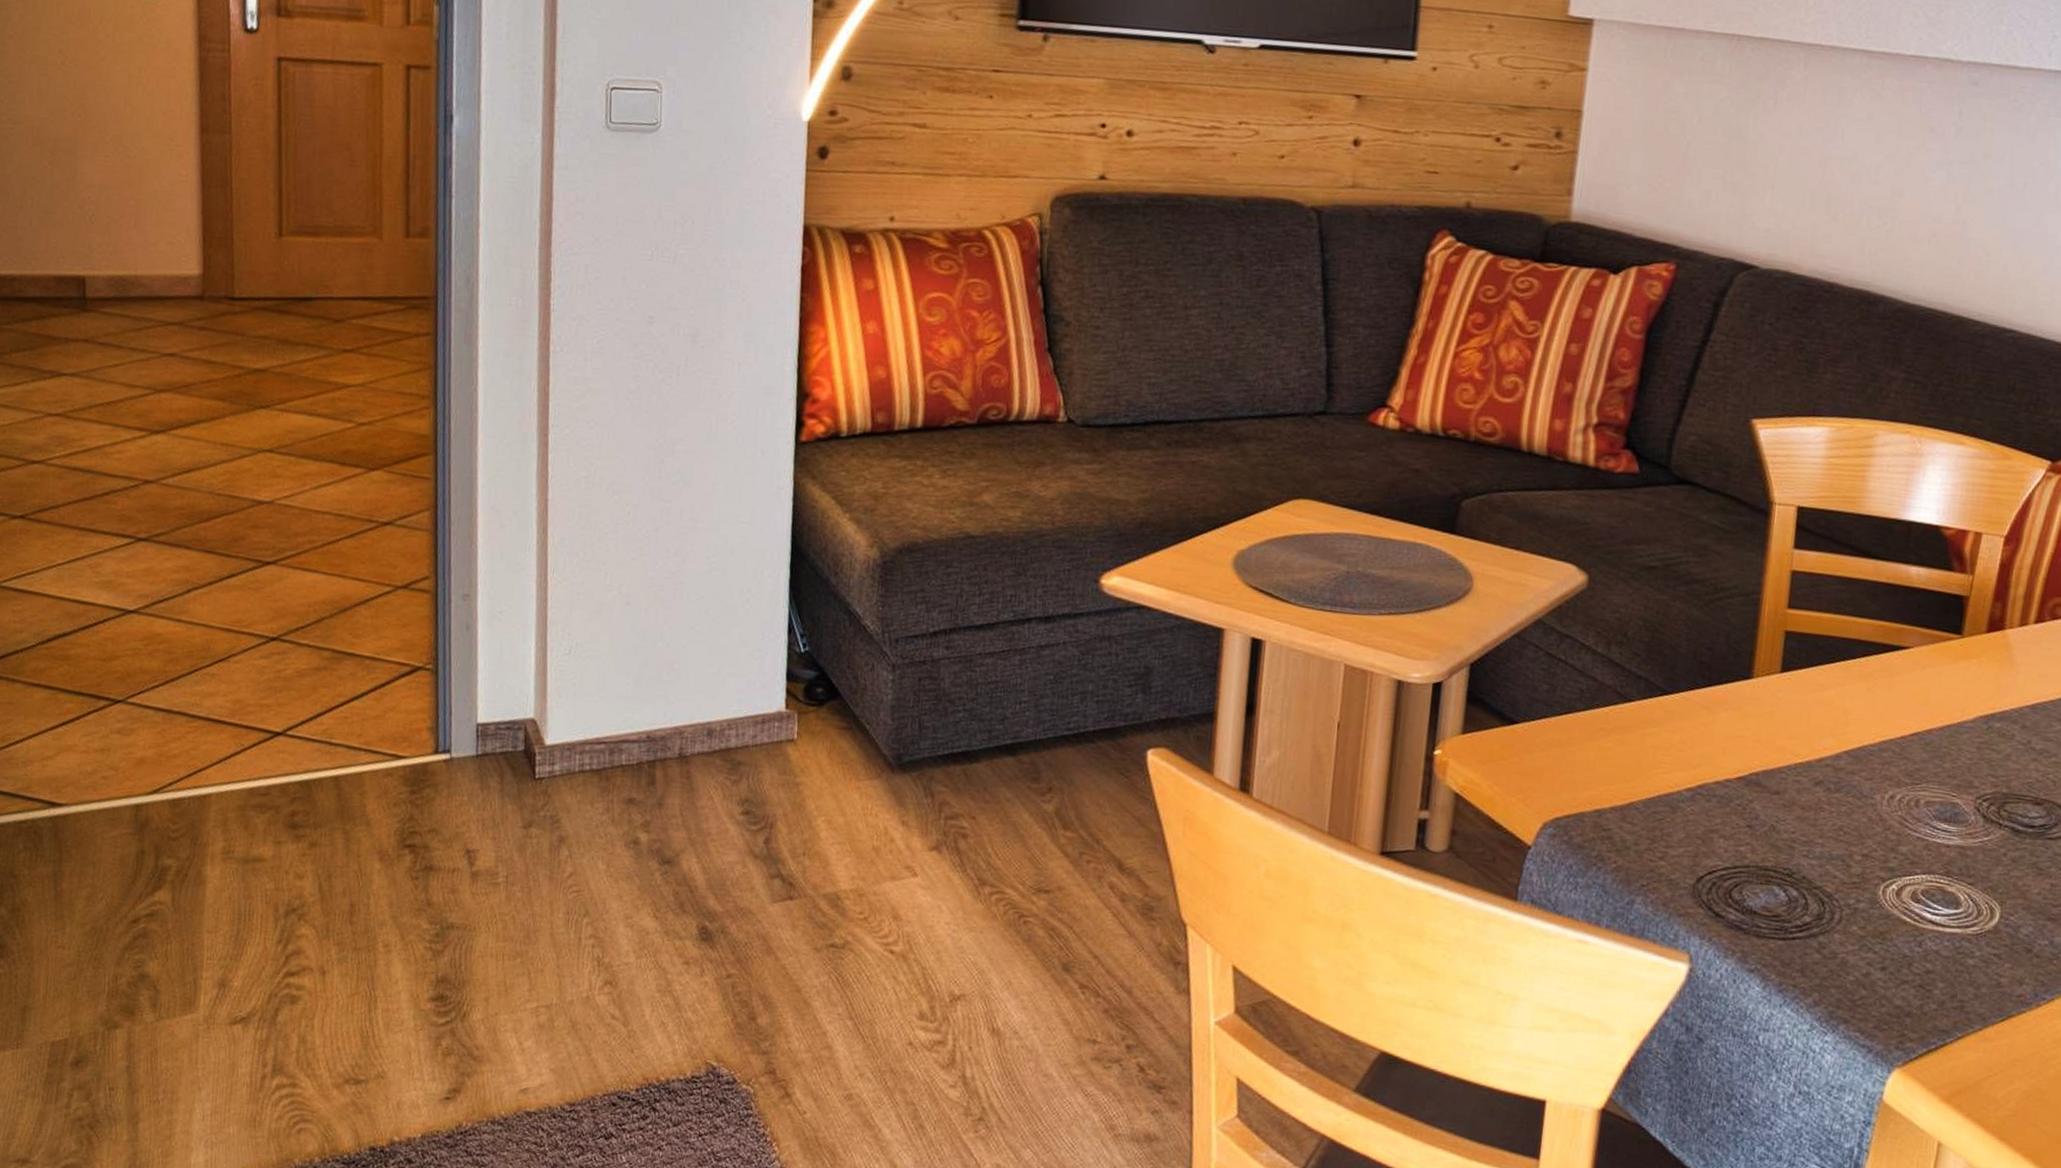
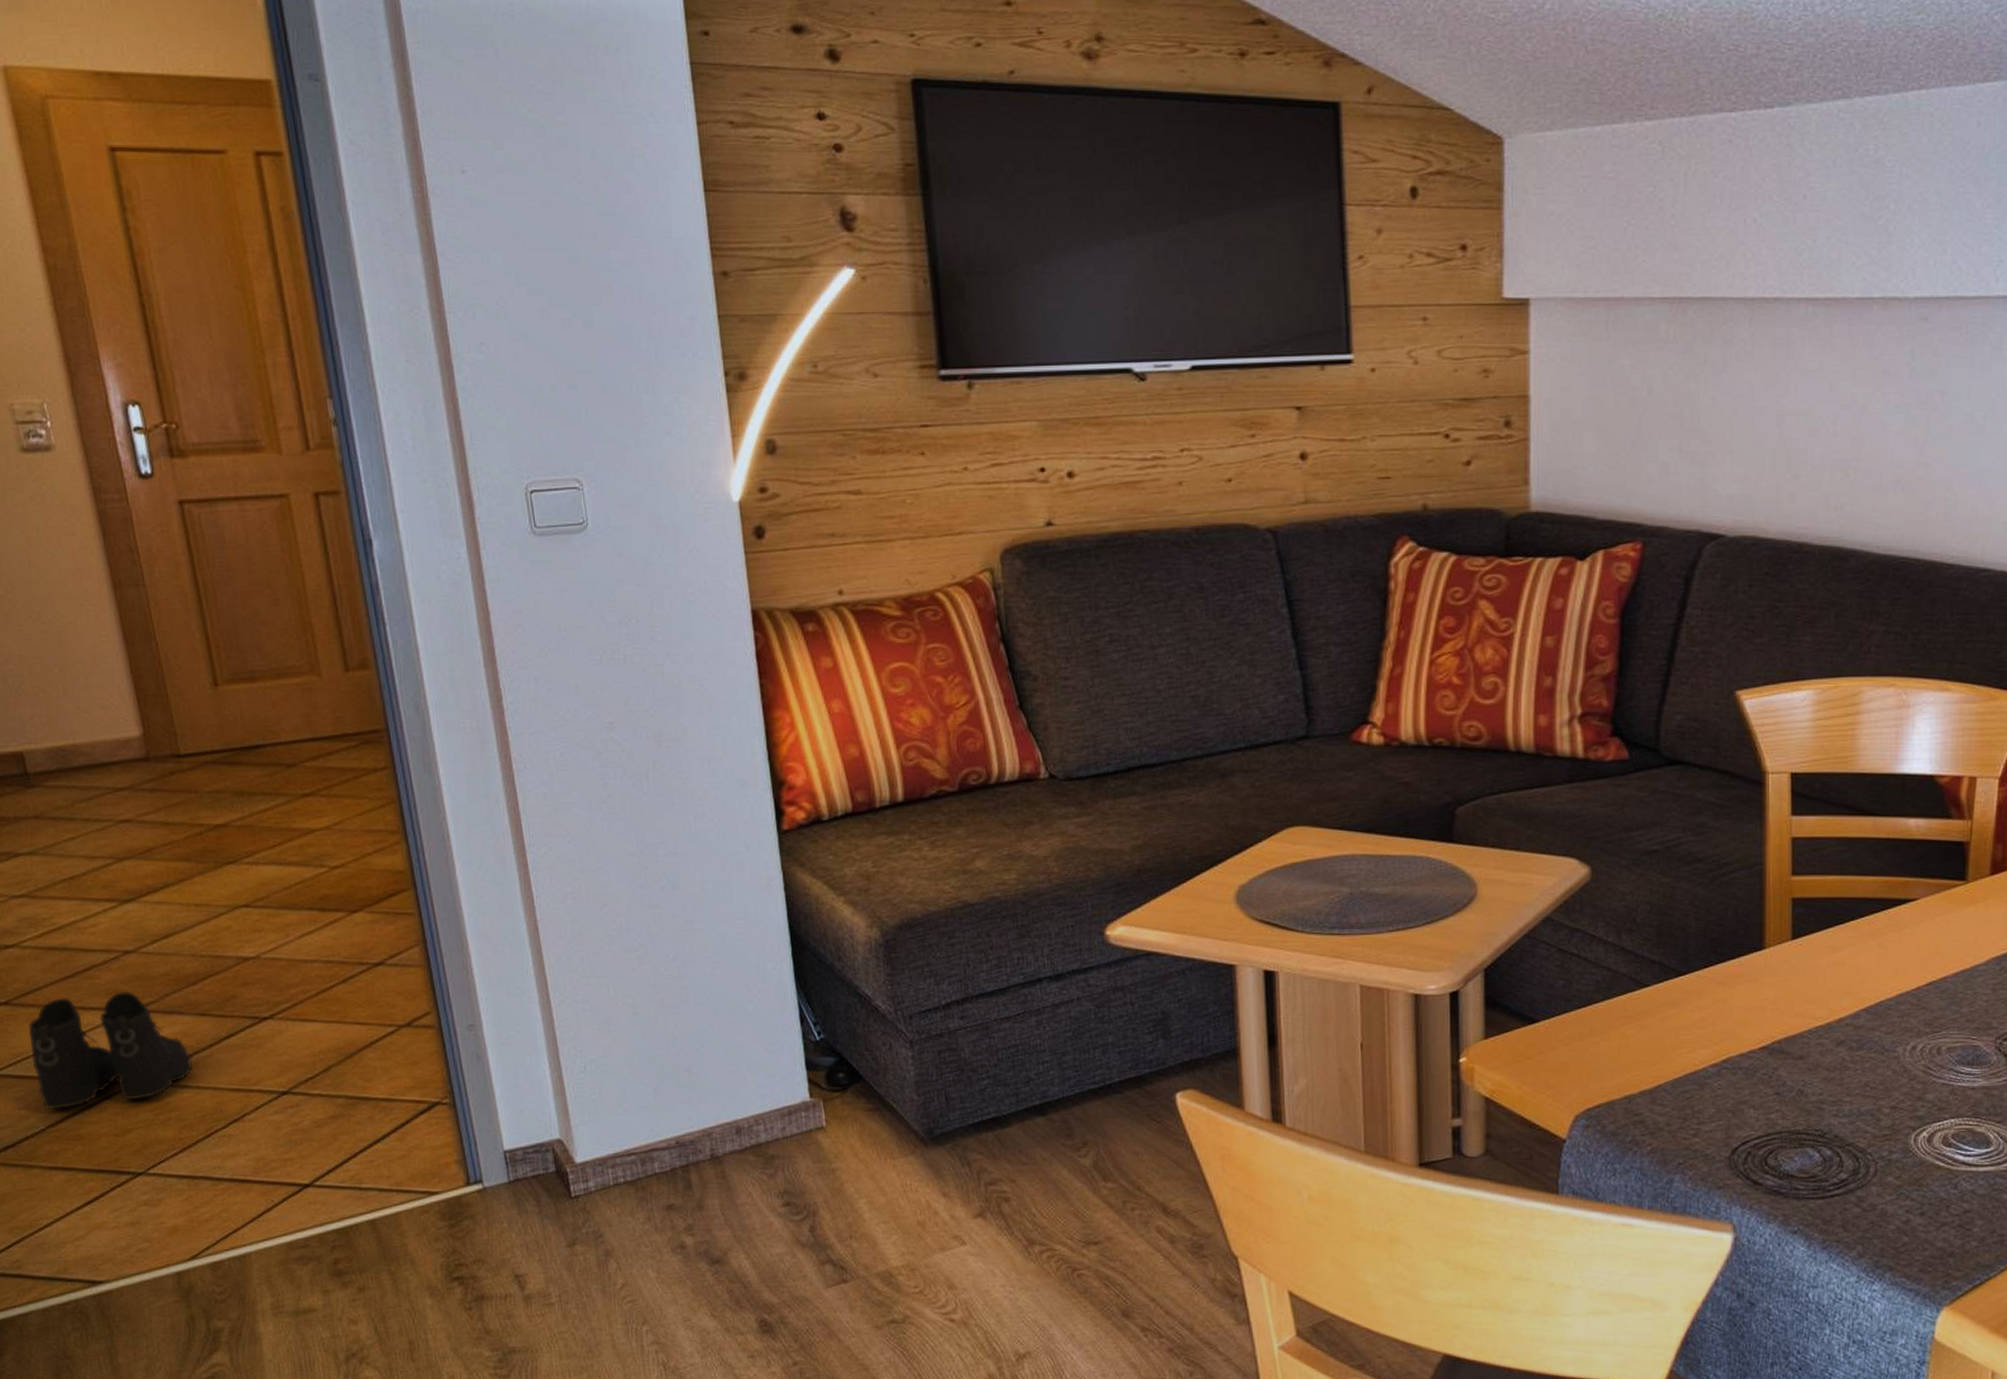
boots: none [35,518,190,628] -> present [27,990,193,1110]

